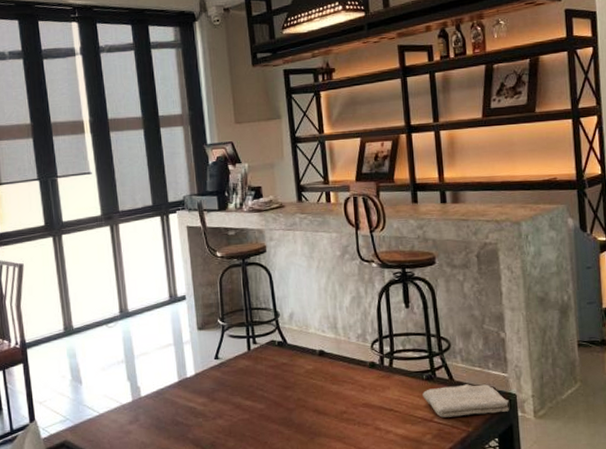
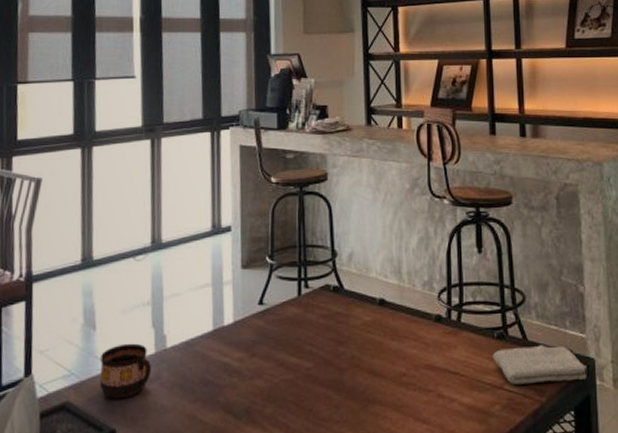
cup: none [88,393,131,438] -> present [99,343,151,399]

